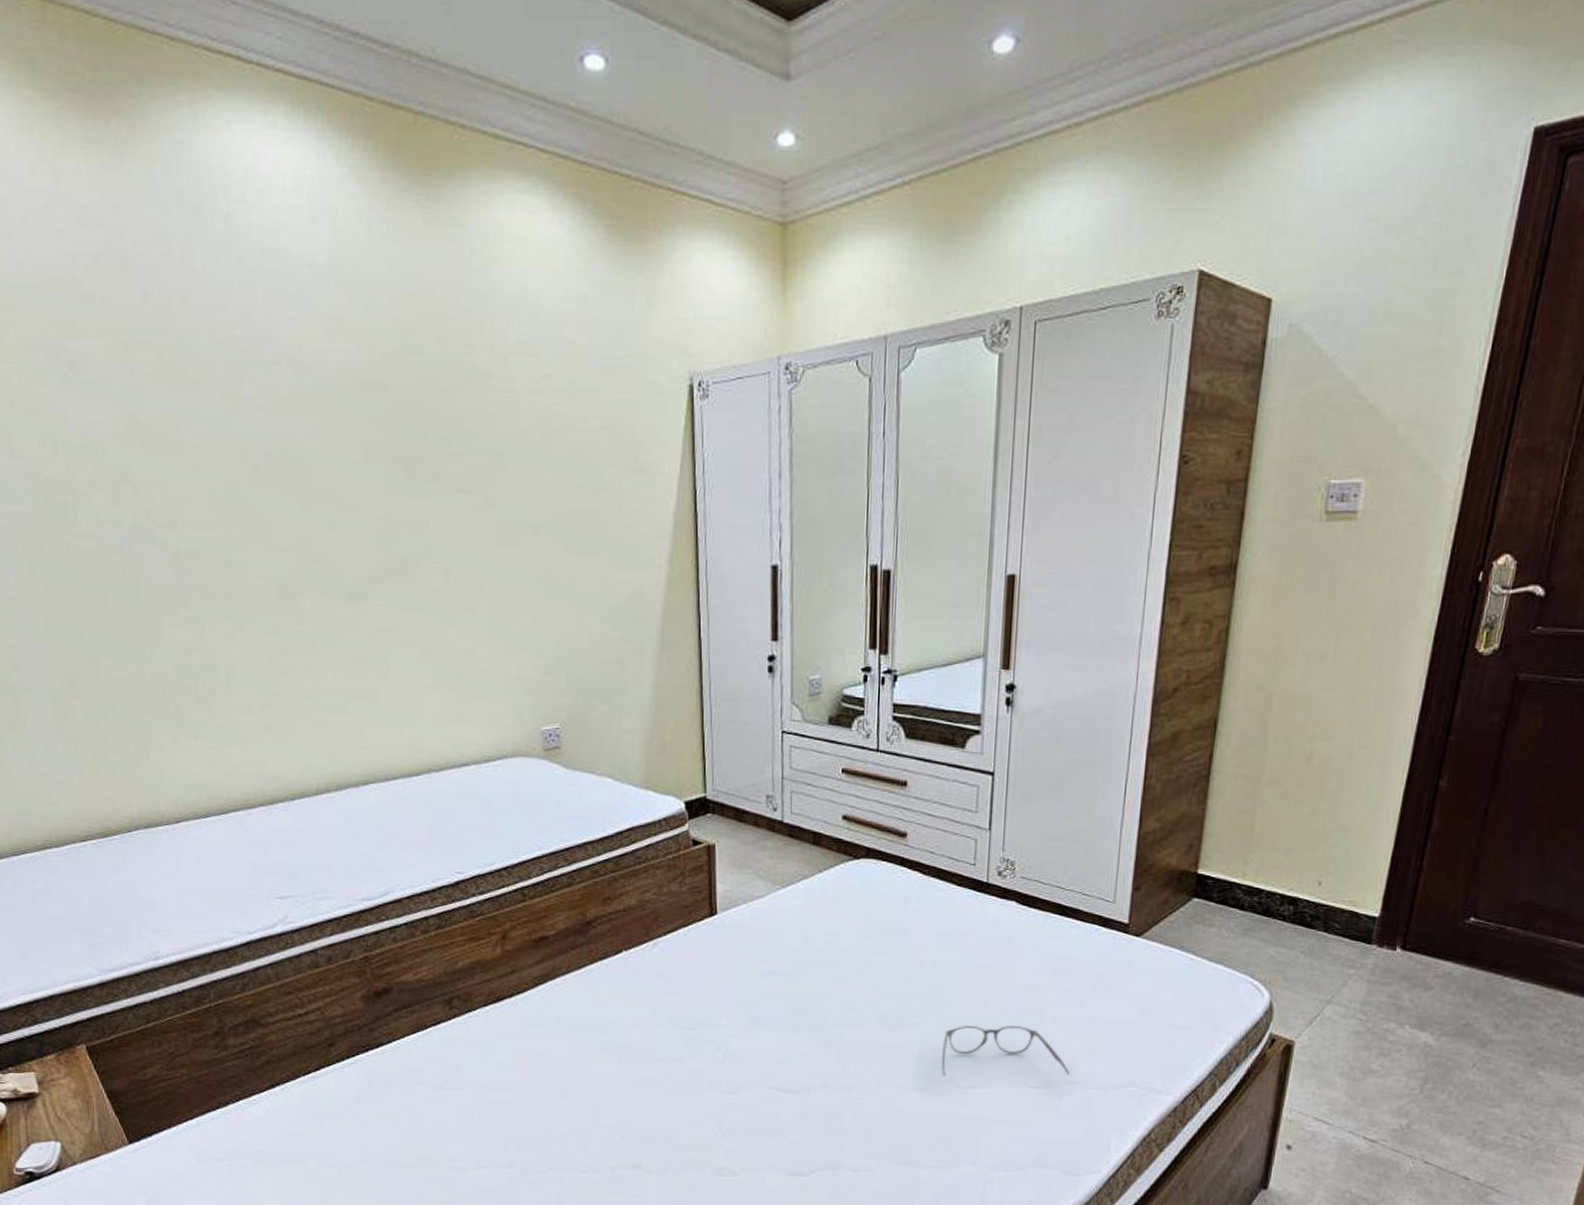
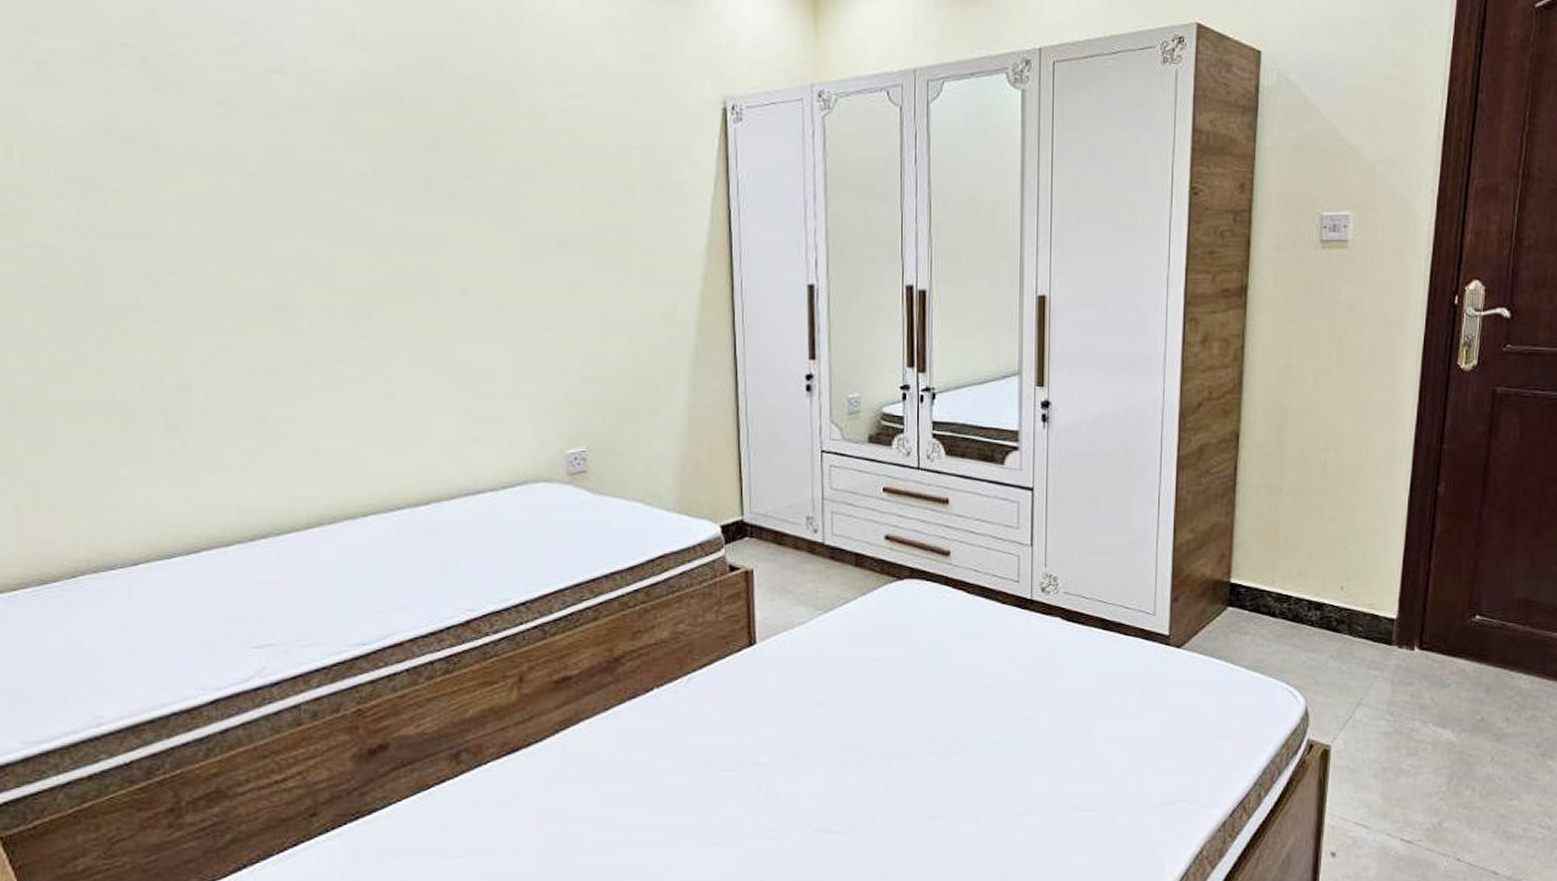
eyeglasses: present [940,1025,1070,1076] -> none [992,745,1121,804]

